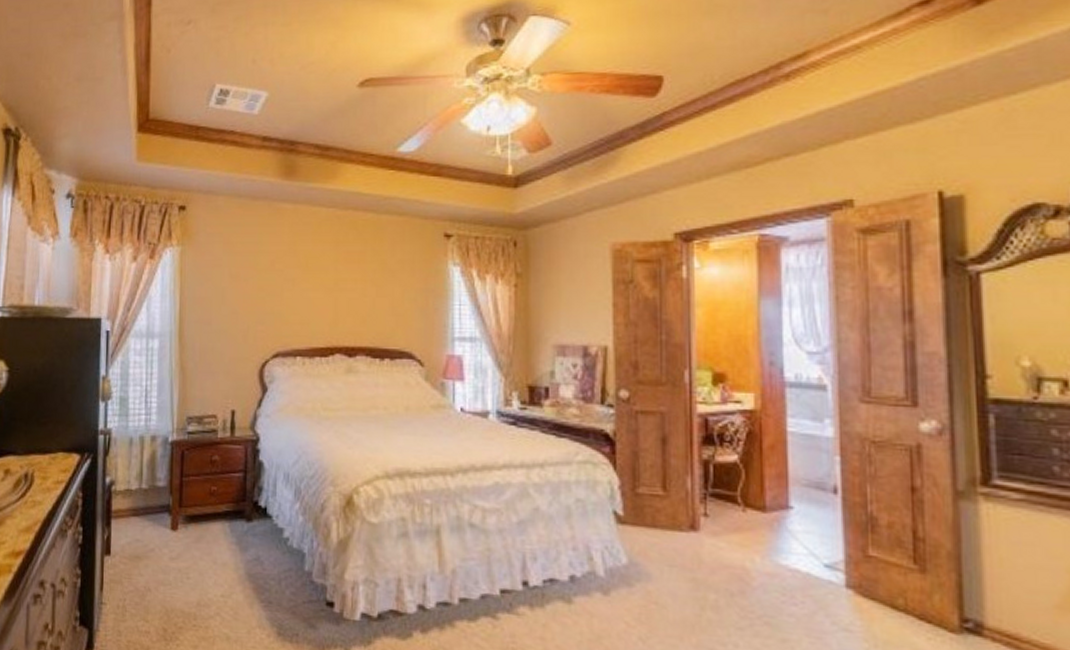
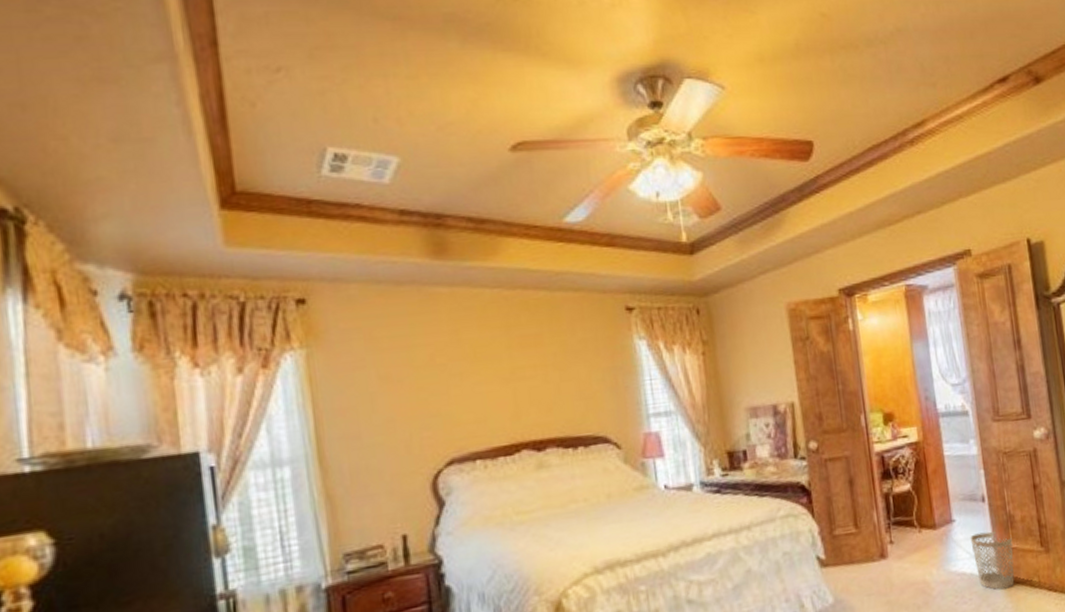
wastebasket: none [811,528,871,603] -> present [970,531,1015,590]

